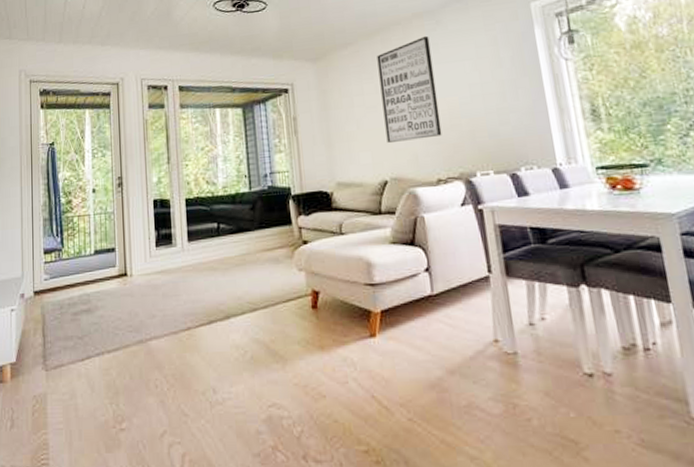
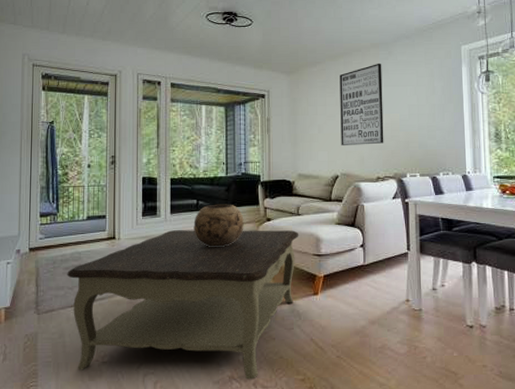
coffee table: none [76,254,345,451] -> present [67,230,299,380]
decorative bowl: none [215,225,276,281] -> present [193,204,244,247]

